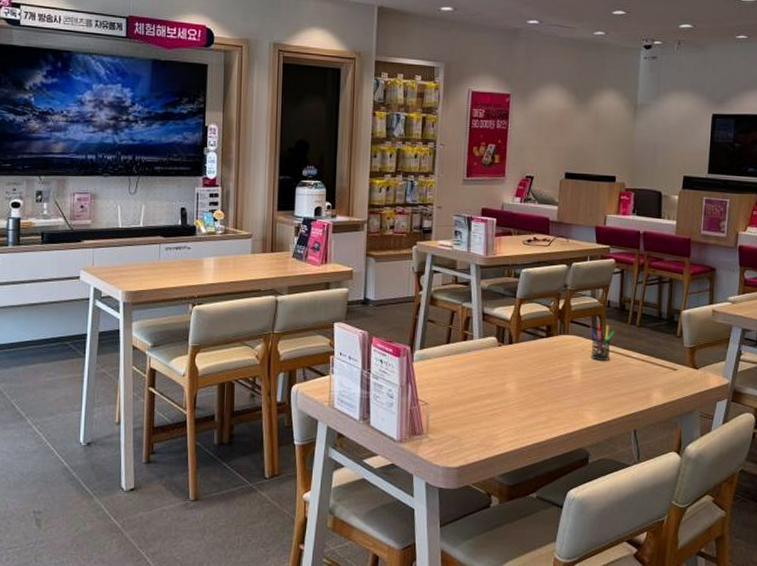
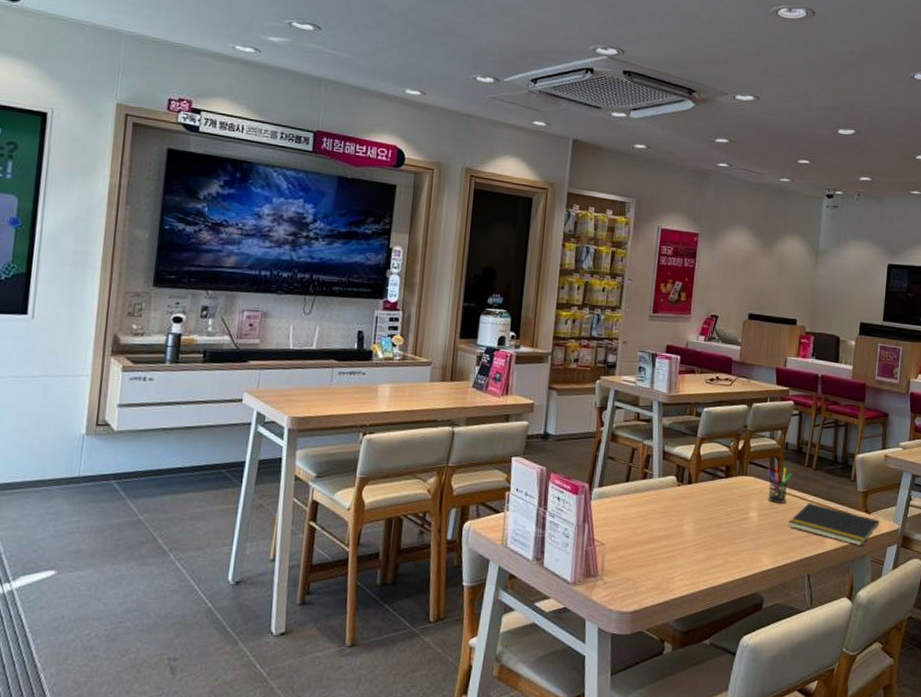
notepad: none [613,359,708,402] -> present [788,502,880,547]

